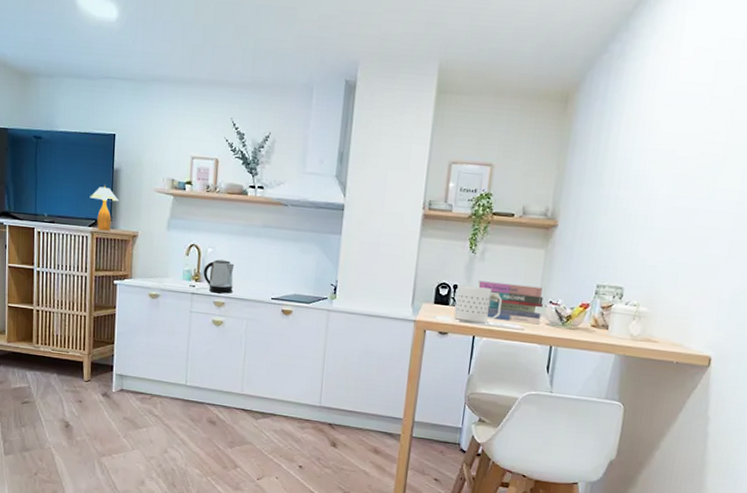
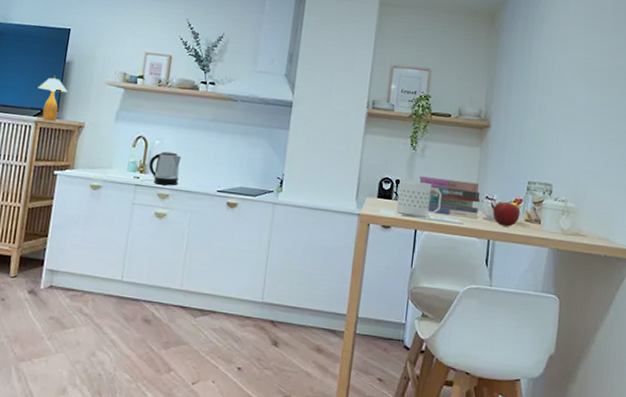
fruit: none [556,305,587,333] -> present [493,201,521,227]

